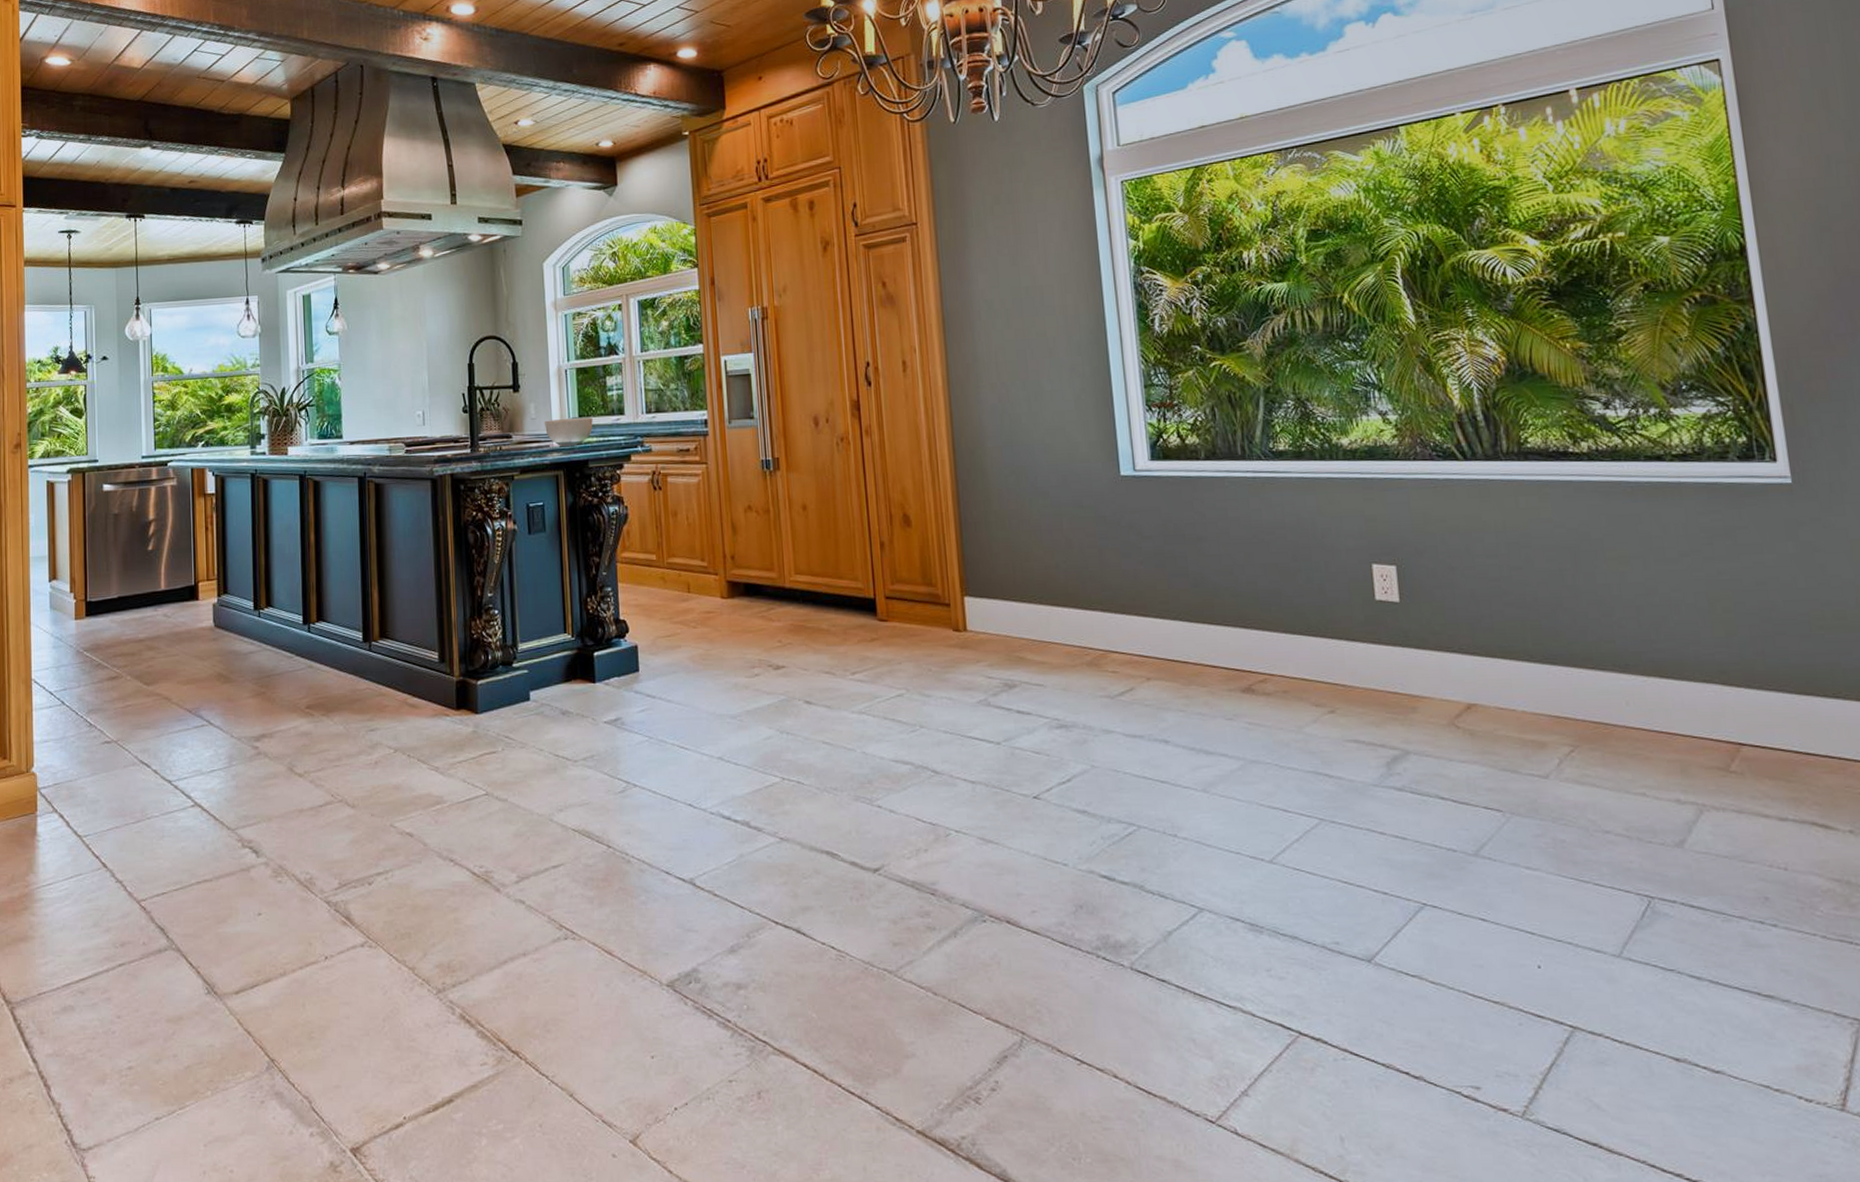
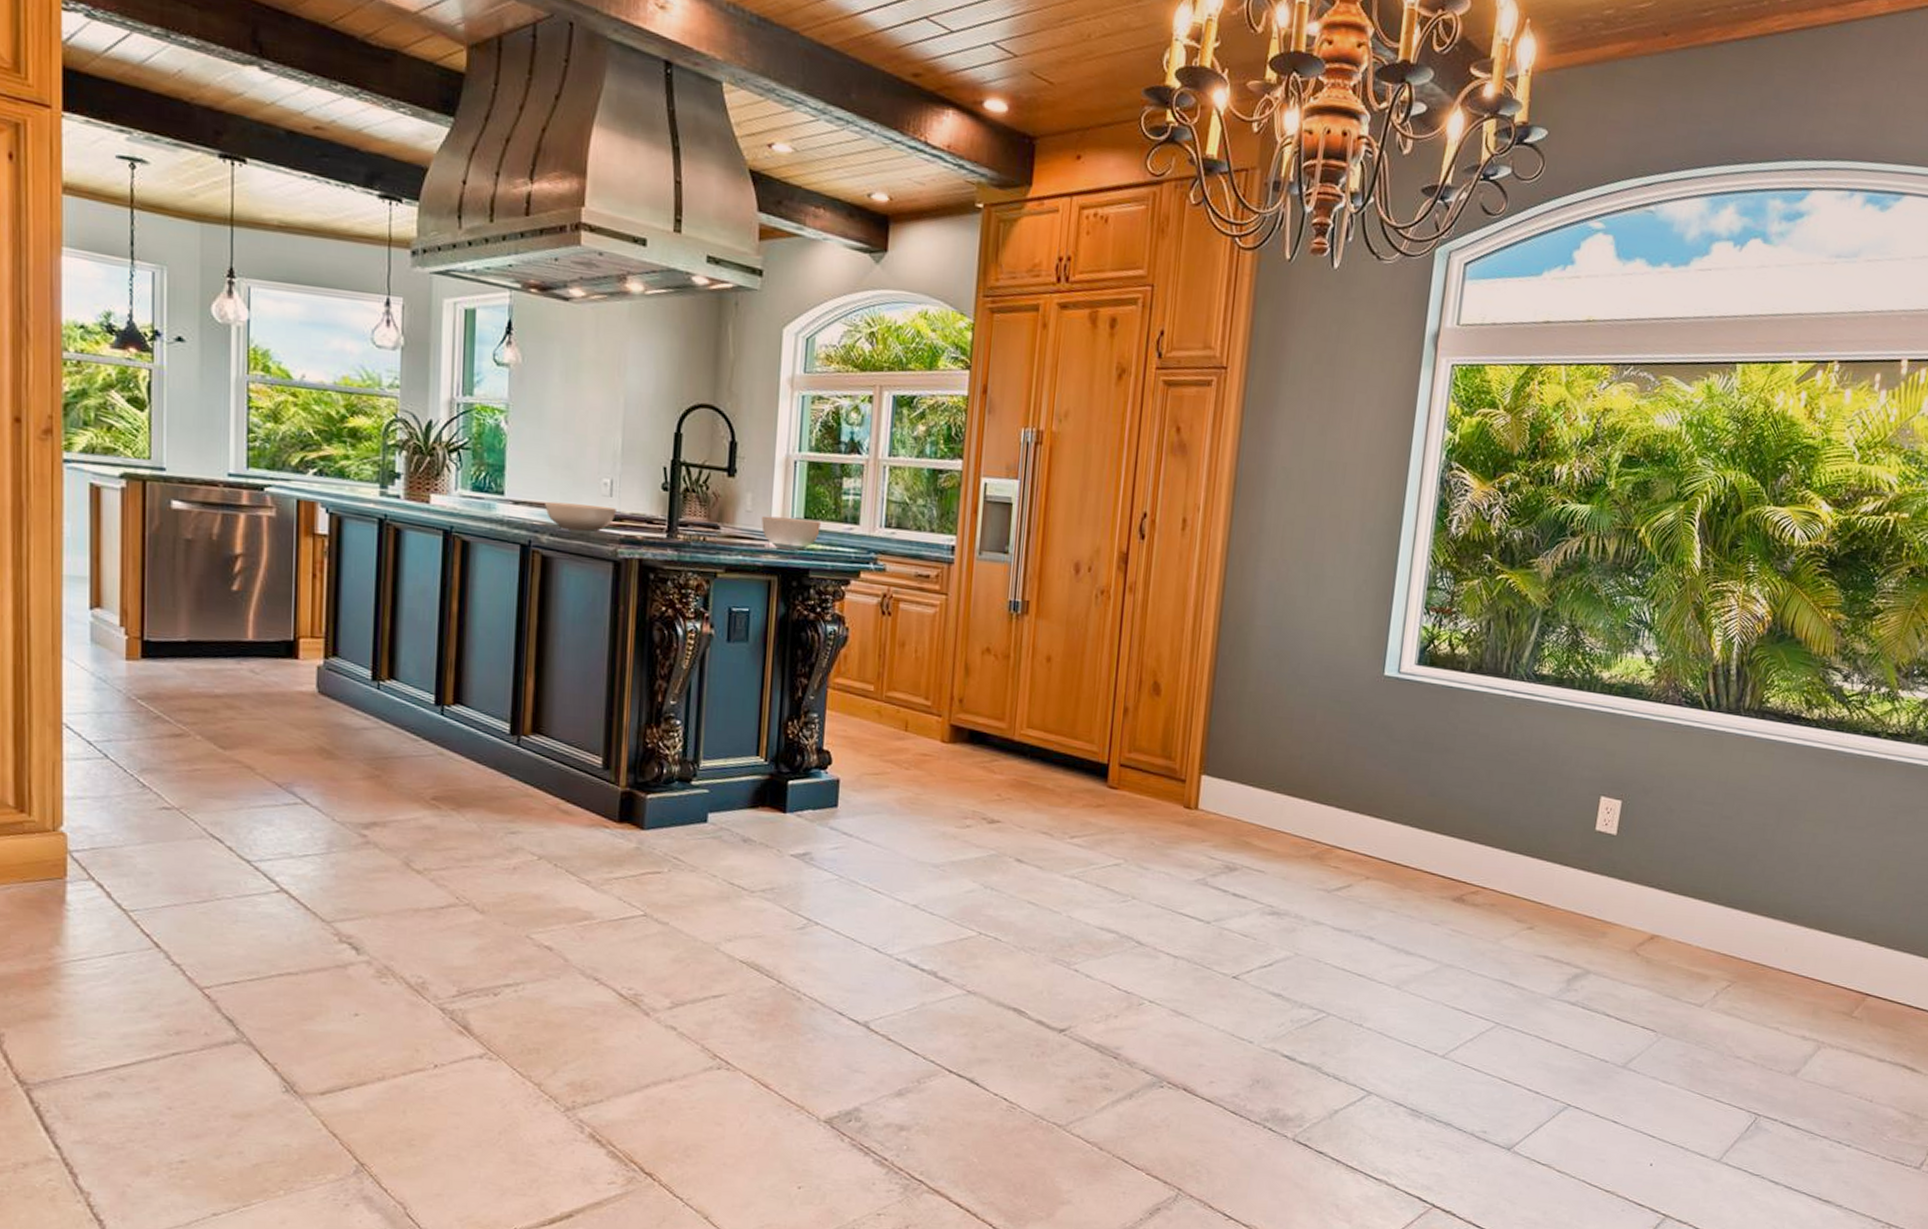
bowl: none [374,433,430,459] -> present [545,501,618,532]

